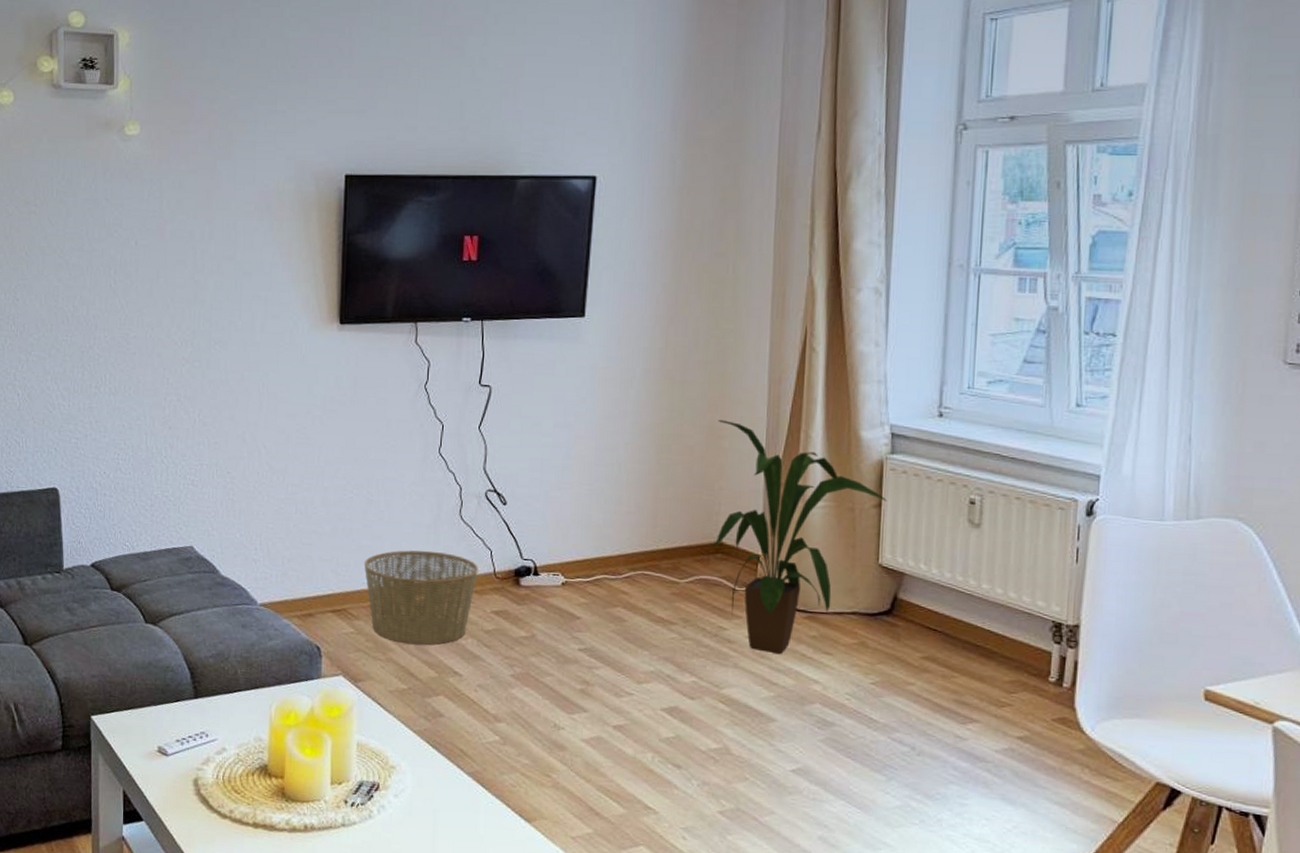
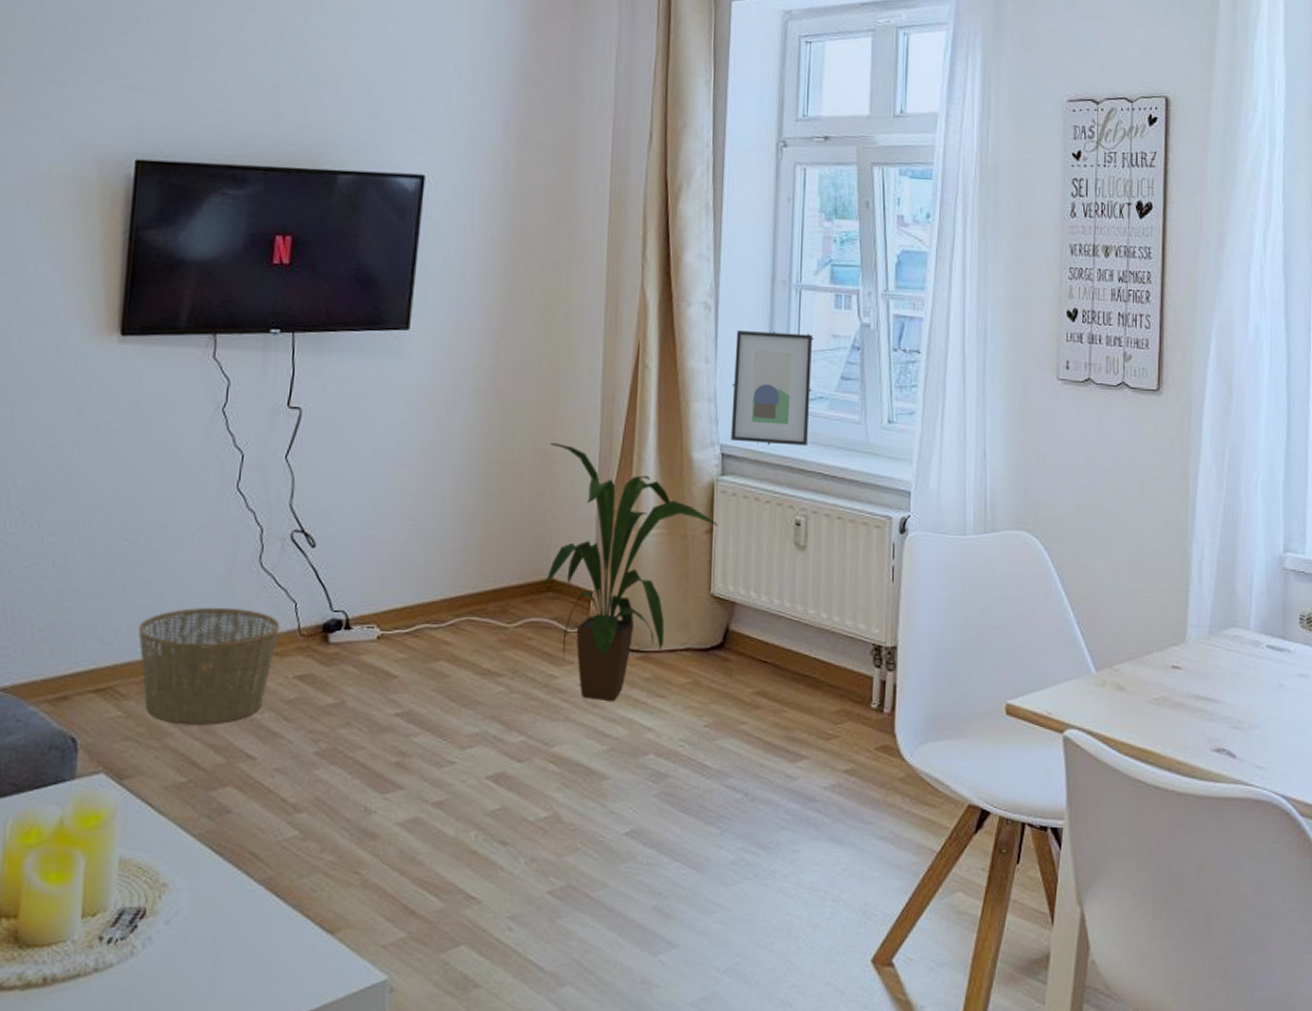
picture frame: none [901,315,995,428] -> present [731,331,815,446]

